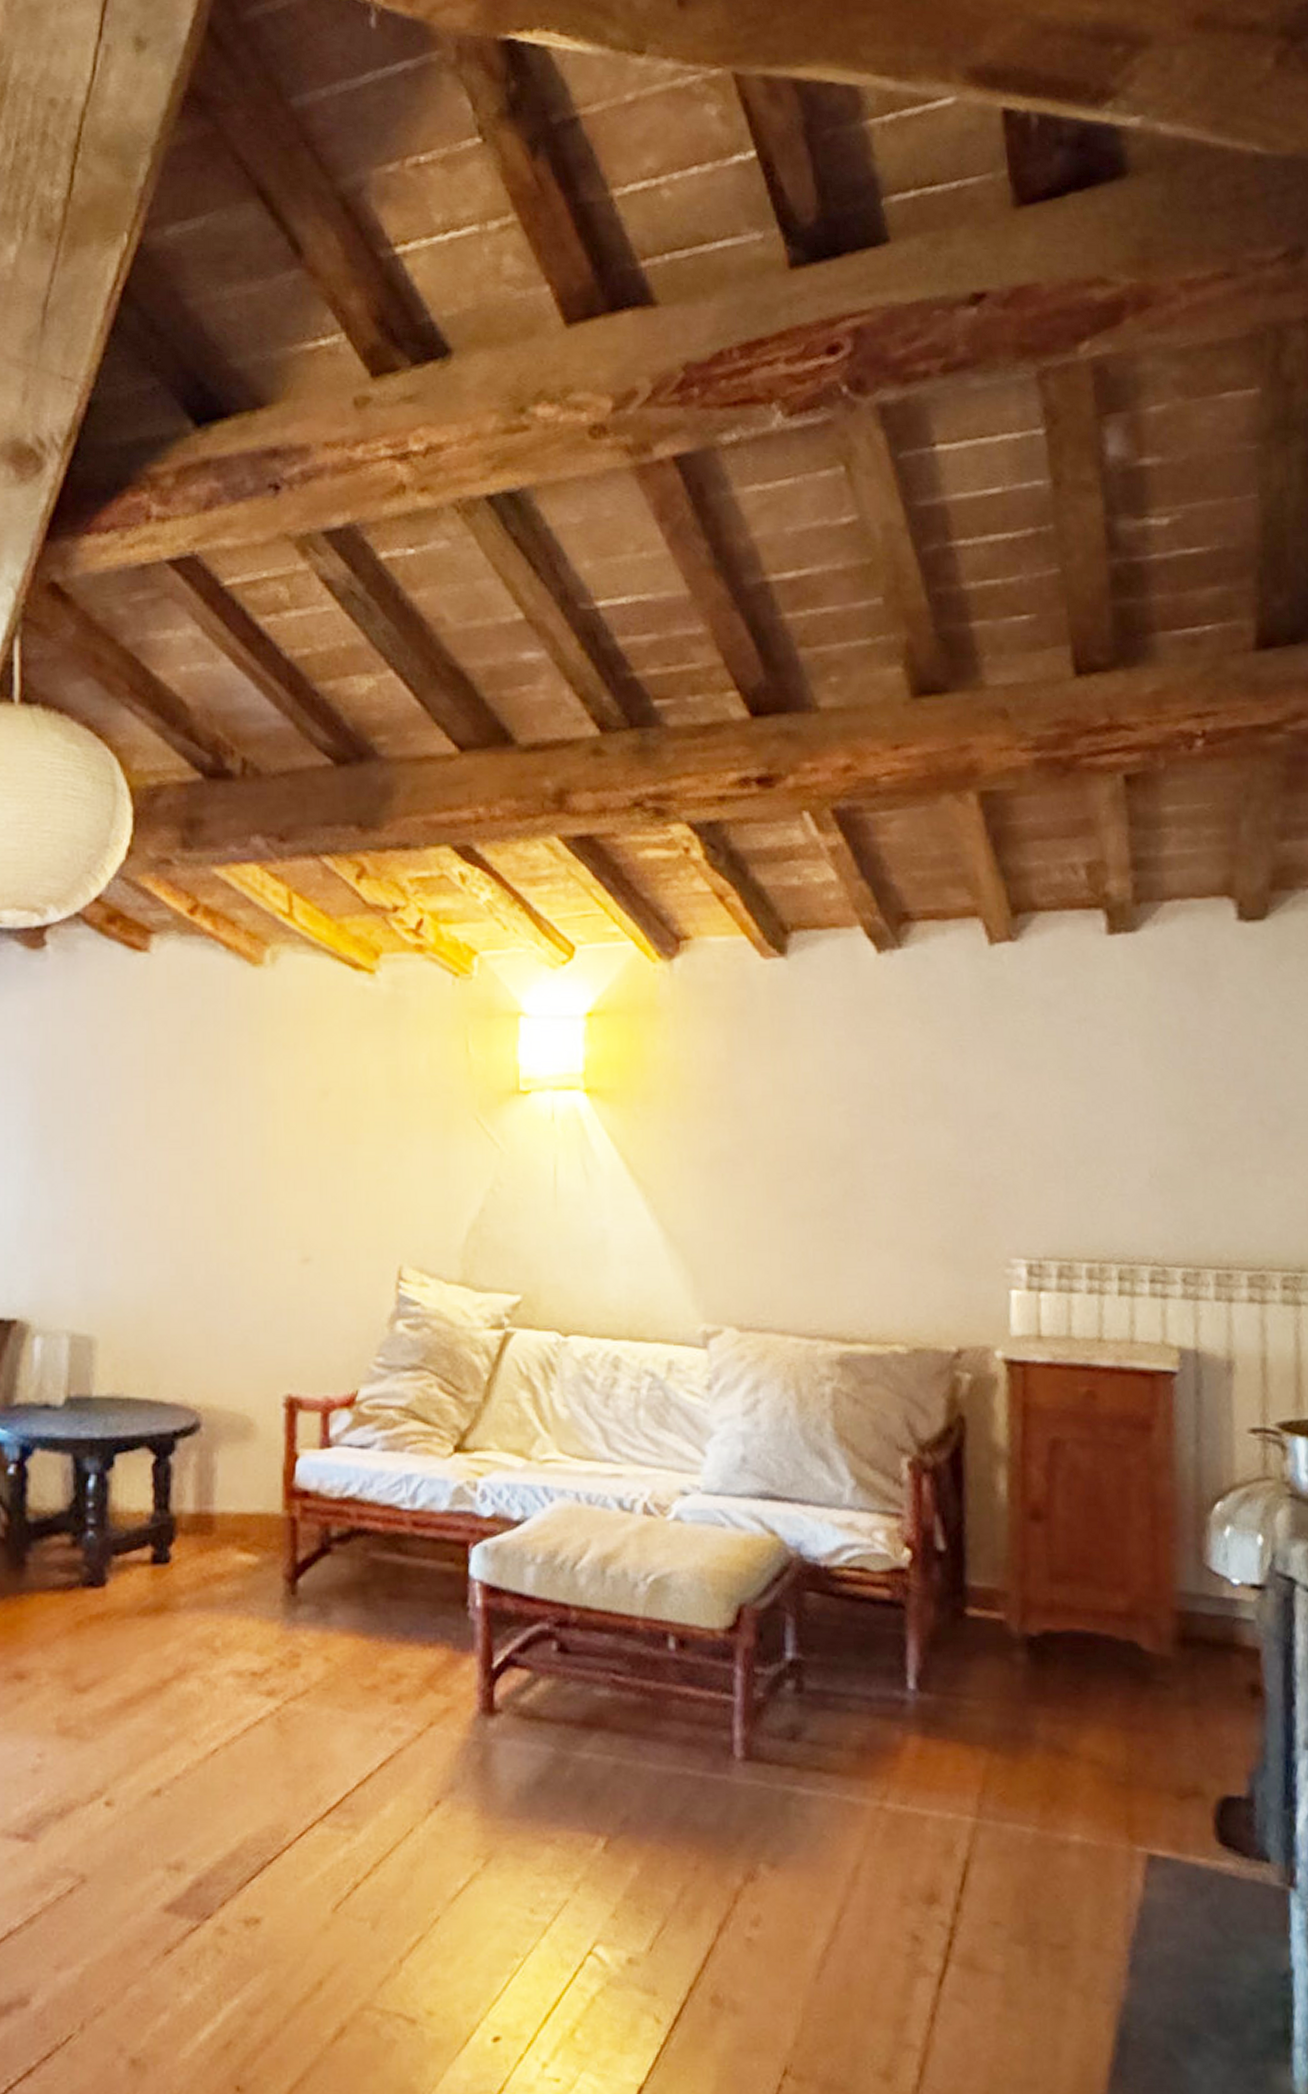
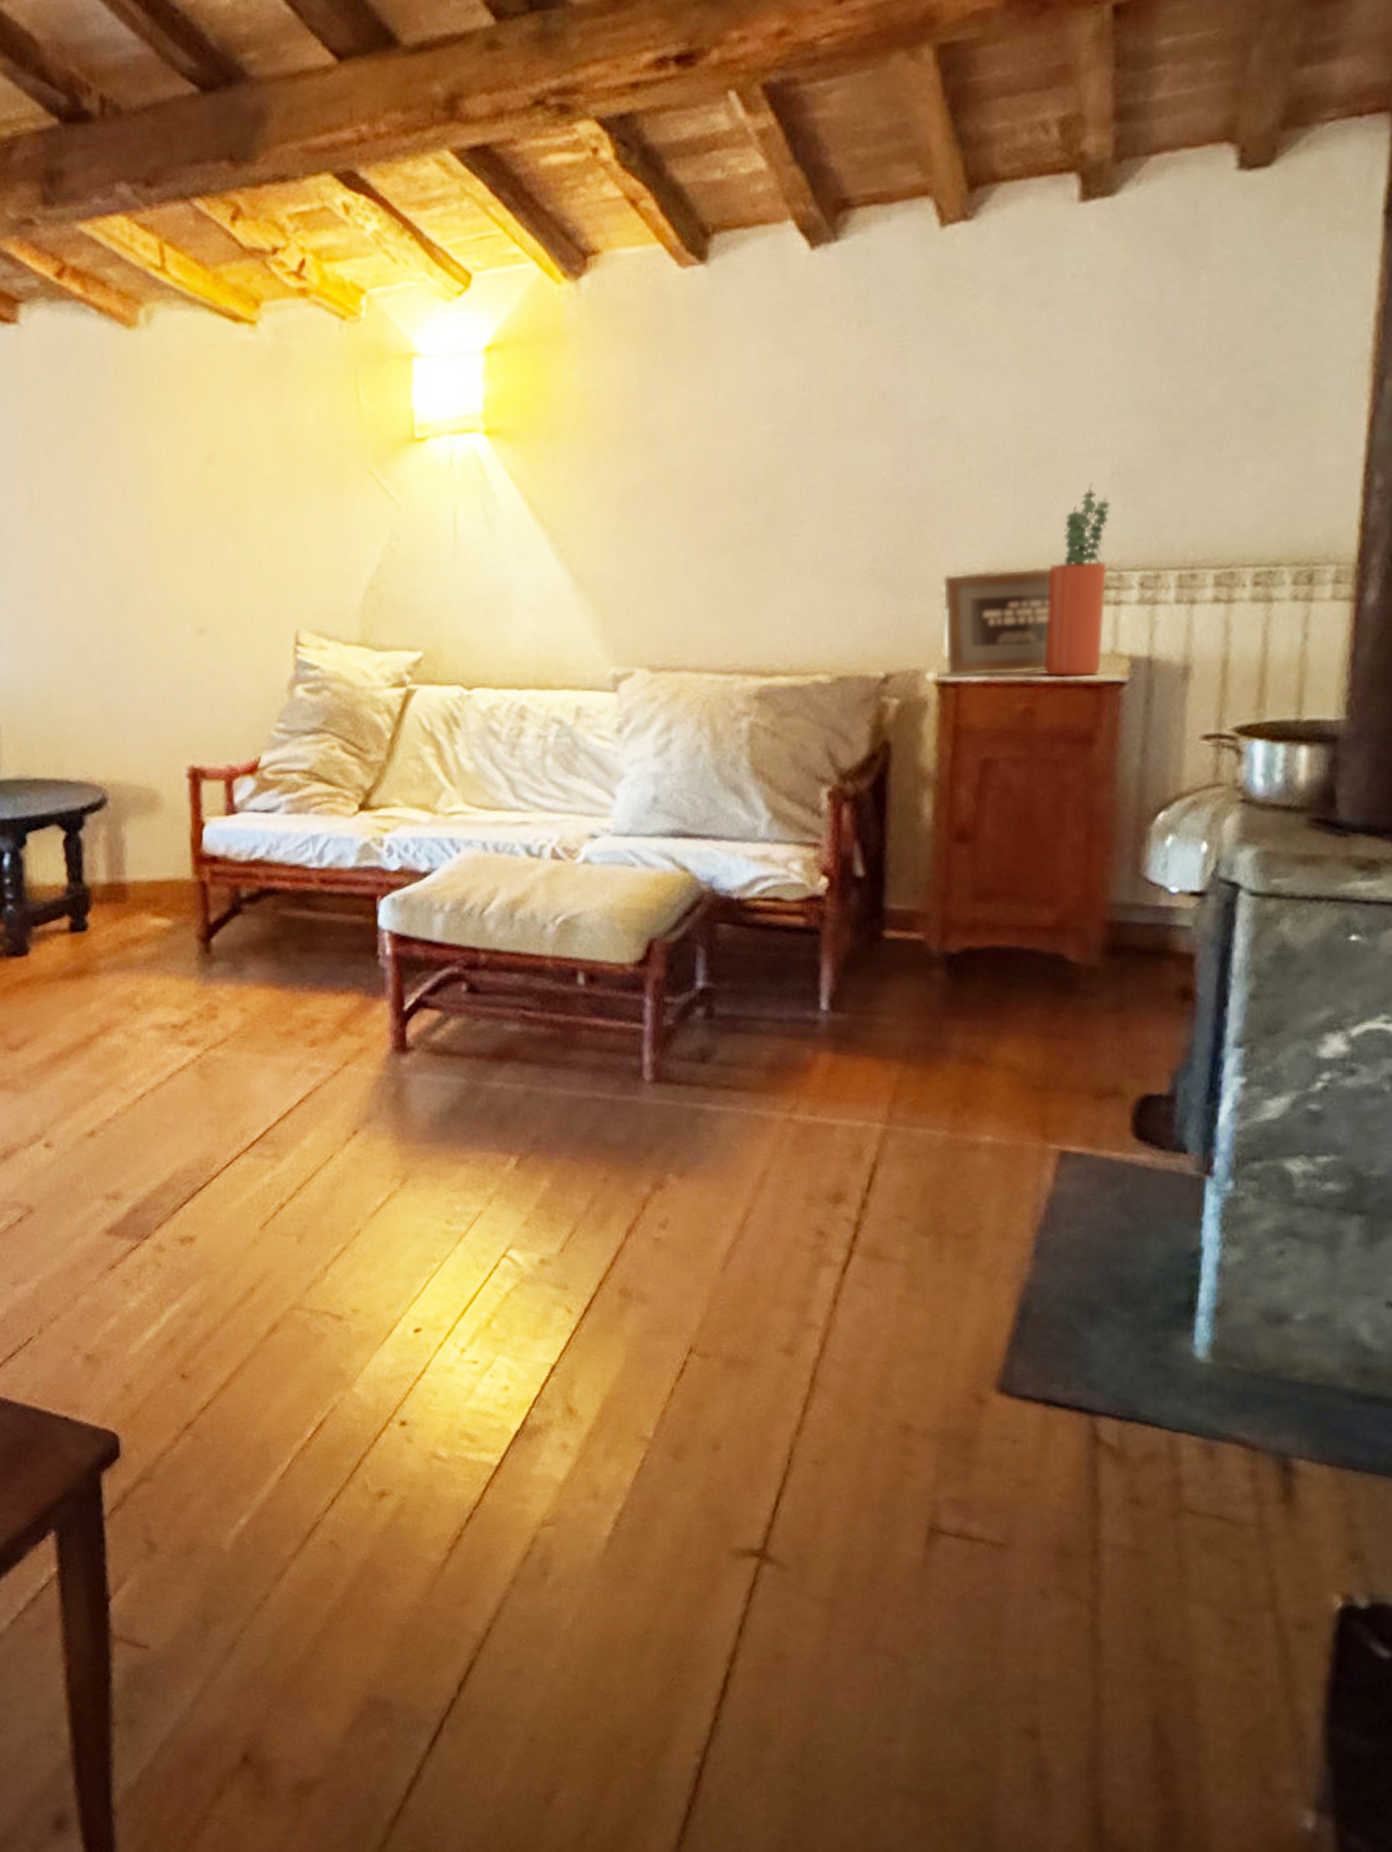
picture frame: none [1008,1258,1104,1356] -> present [944,567,1050,675]
vase: none [1100,1182,1154,1365] -> present [1043,482,1111,678]

